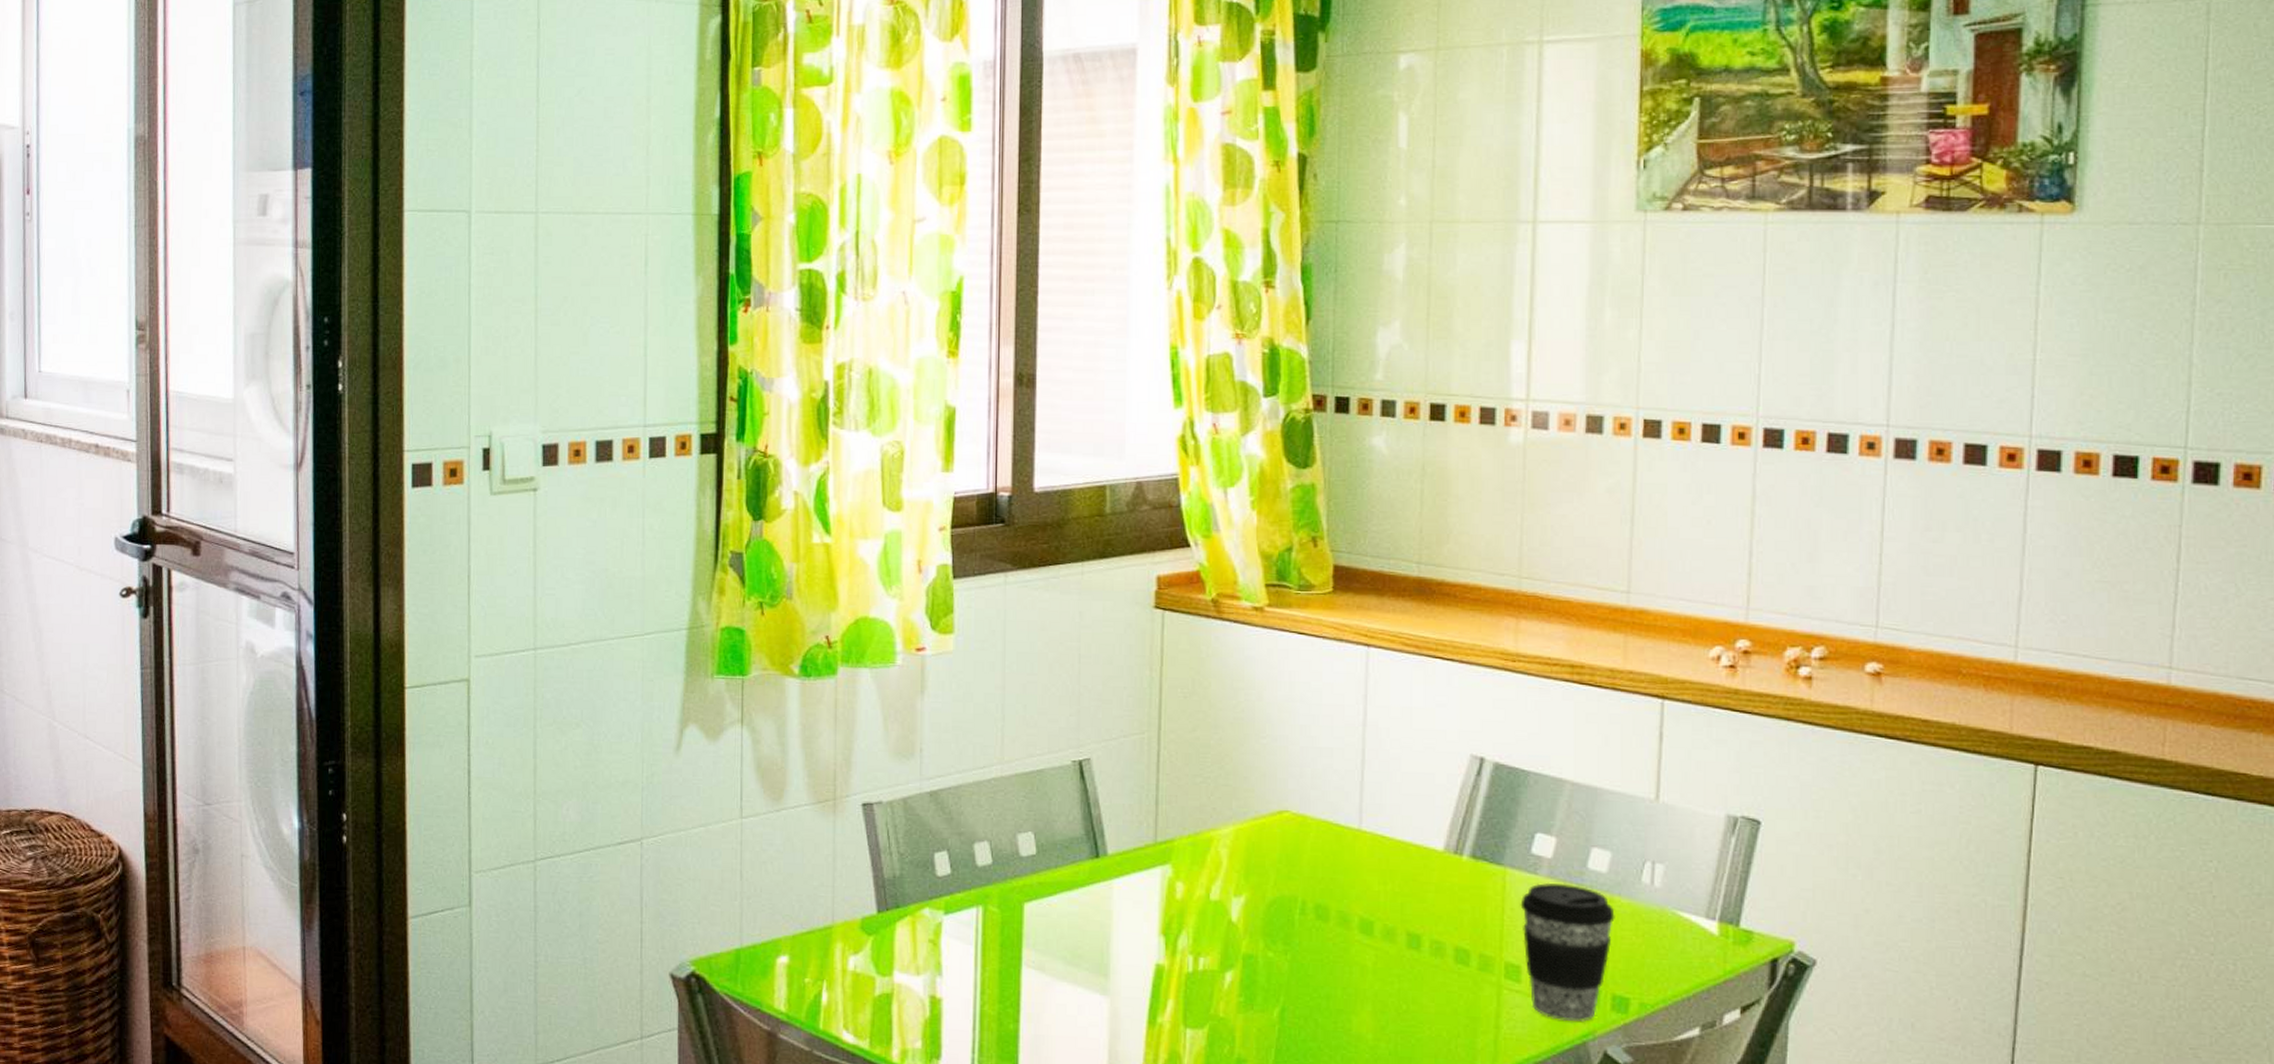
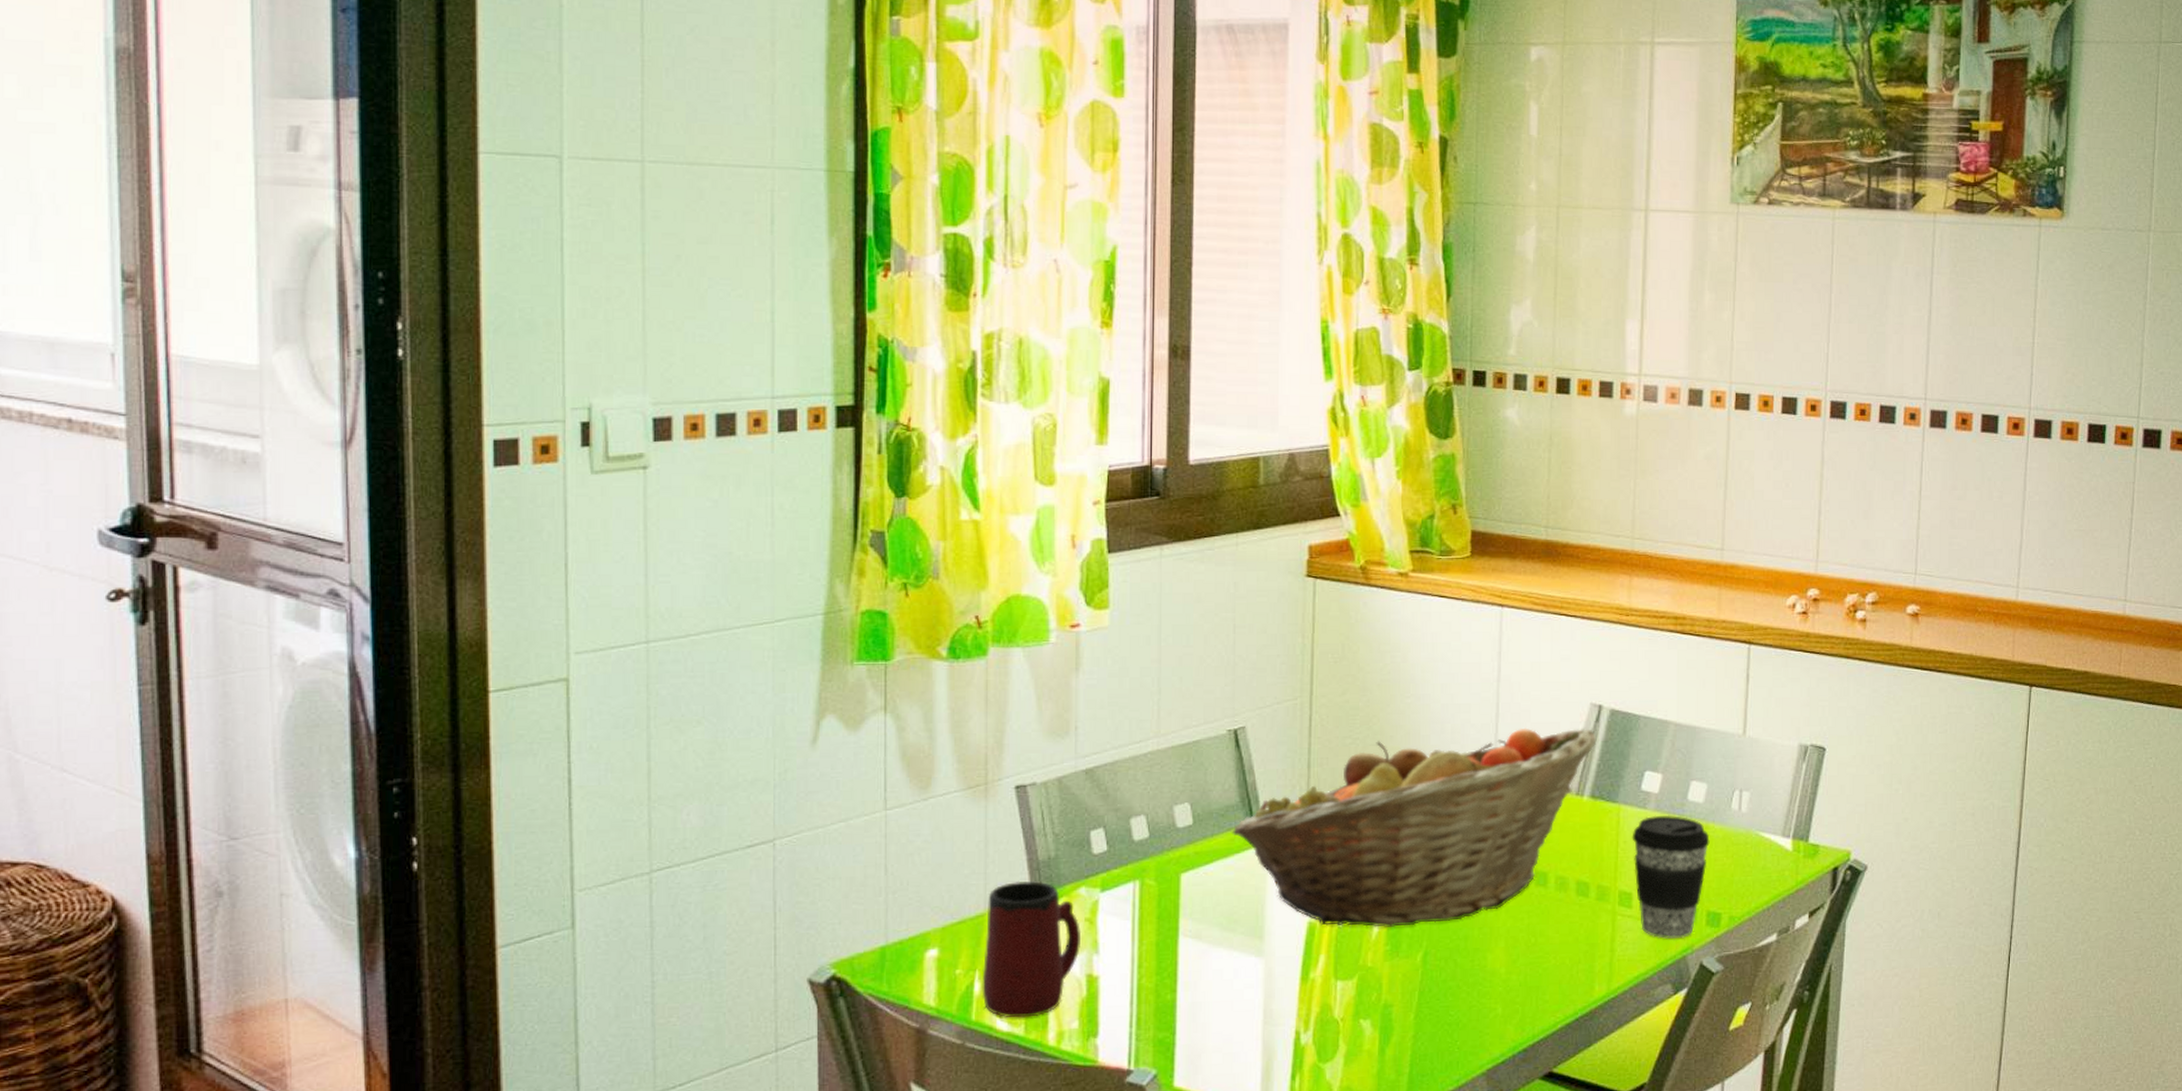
mug: none [829,896,925,1032] -> present [982,880,1082,1018]
fruit basket: none [1076,777,1478,979] -> present [1232,727,1597,927]

